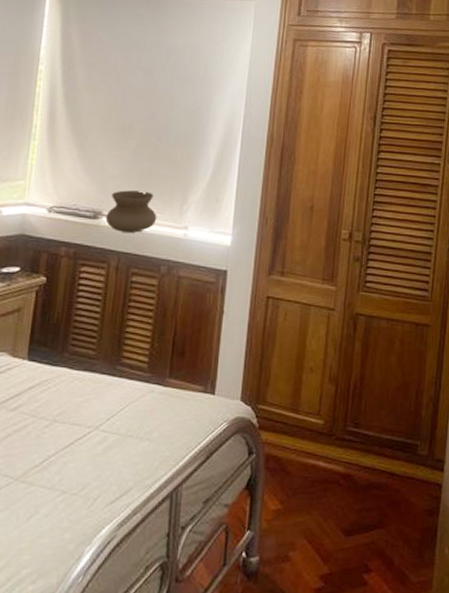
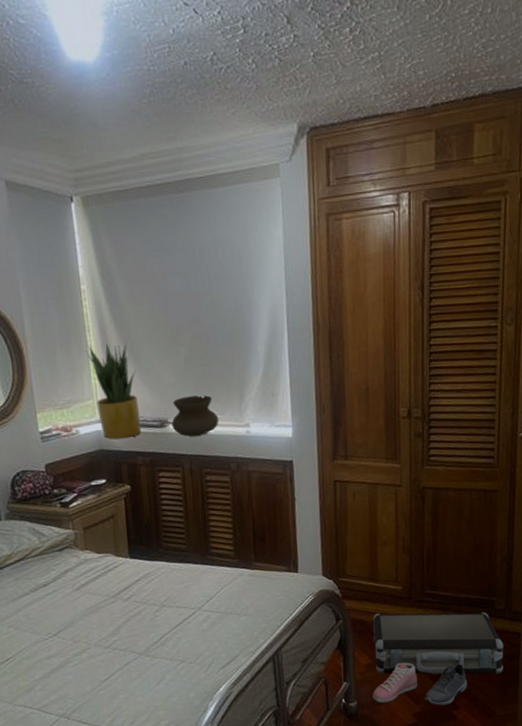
planter: none [27,125,79,227] -> present [85,343,142,440]
sneaker: none [277,510,329,560] -> present [372,662,417,703]
briefcase: none [285,450,424,532] -> present [373,612,504,675]
athletic shoe: none [334,516,383,568] -> present [425,664,468,706]

